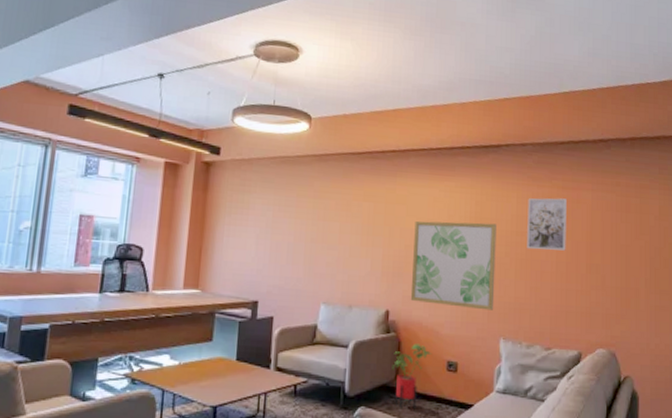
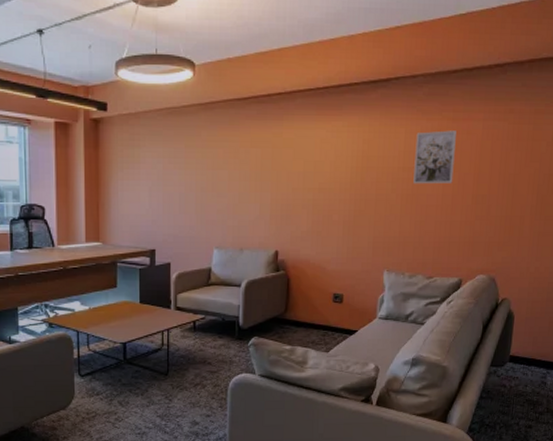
house plant: present [392,343,432,408] -> none [282,280,319,336]
wall art: present [410,221,497,311] -> none [298,161,384,245]

